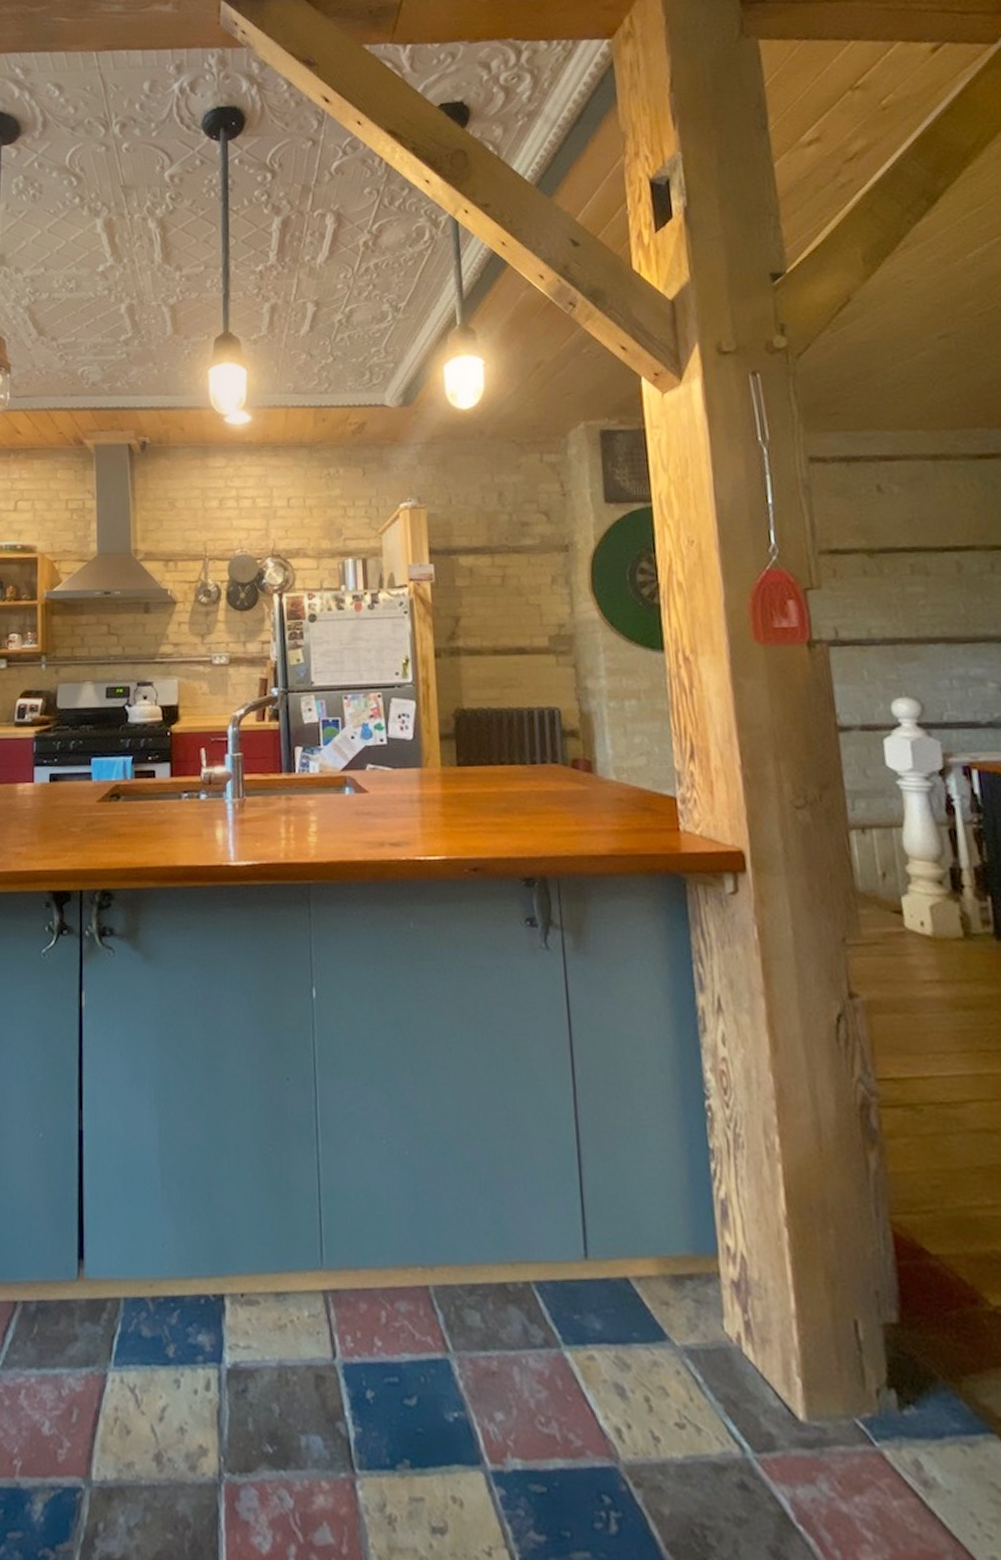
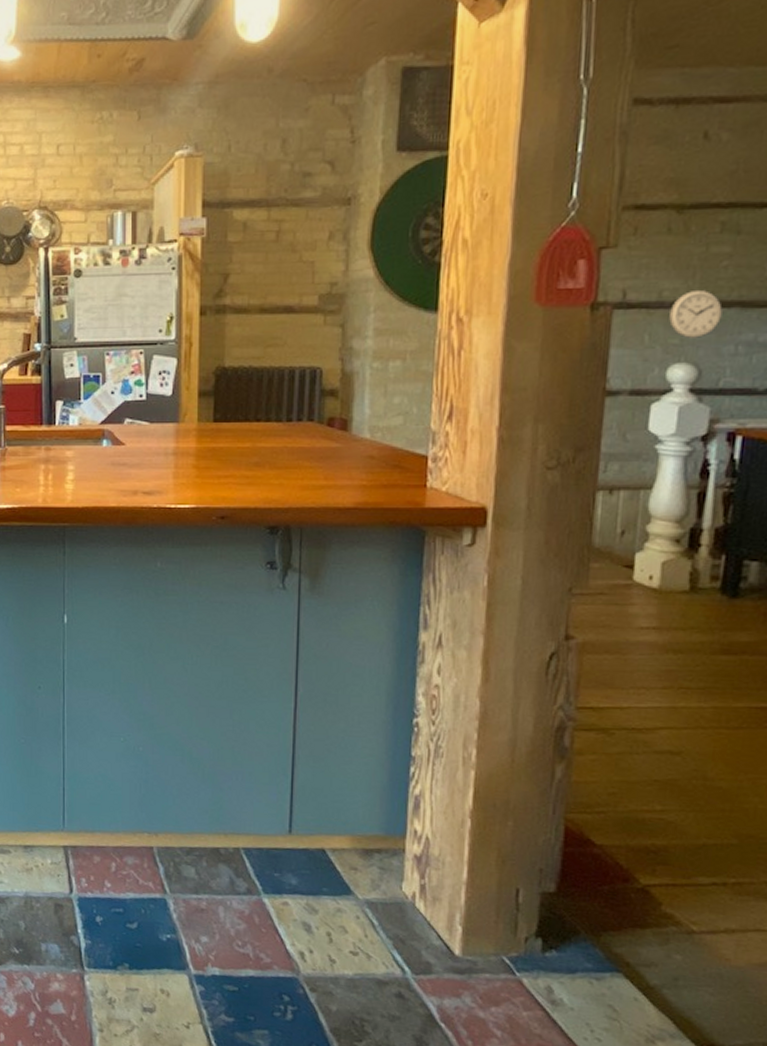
wall clock: none [881,626,931,674] -> present [669,289,723,338]

